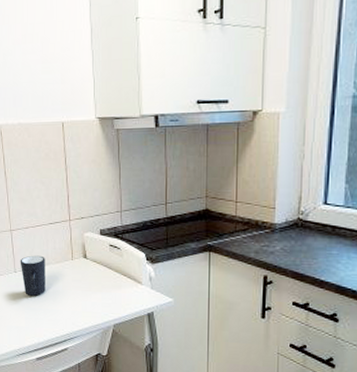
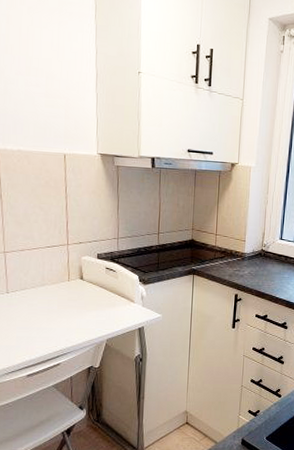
mug: present [20,255,46,296] -> none [13,276,41,315]

